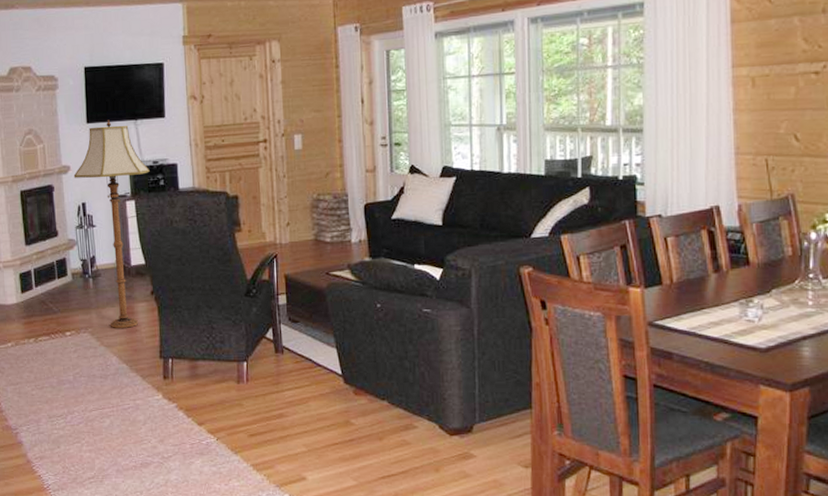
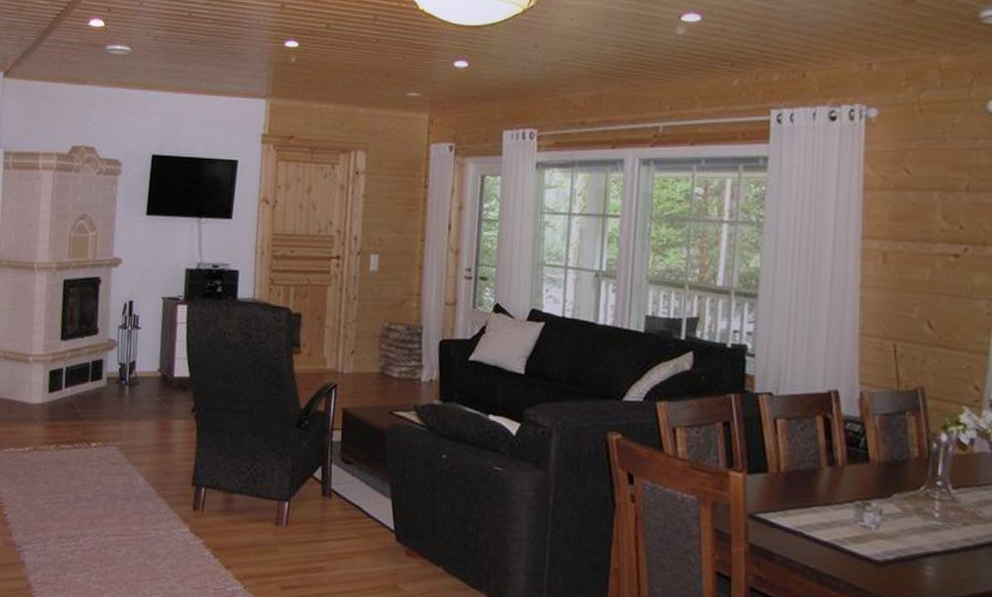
floor lamp: present [73,120,150,328] -> none [124,214,208,447]

